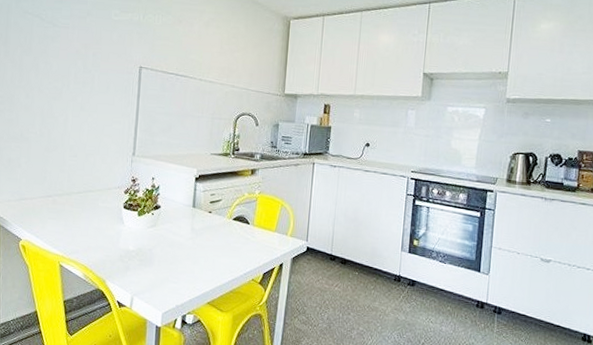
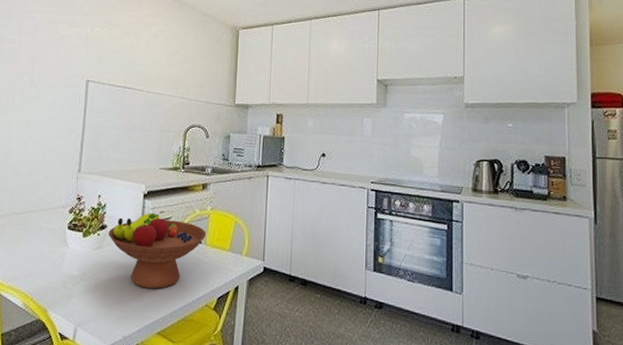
fruit bowl: none [162,195,255,265] -> present [108,212,207,289]

